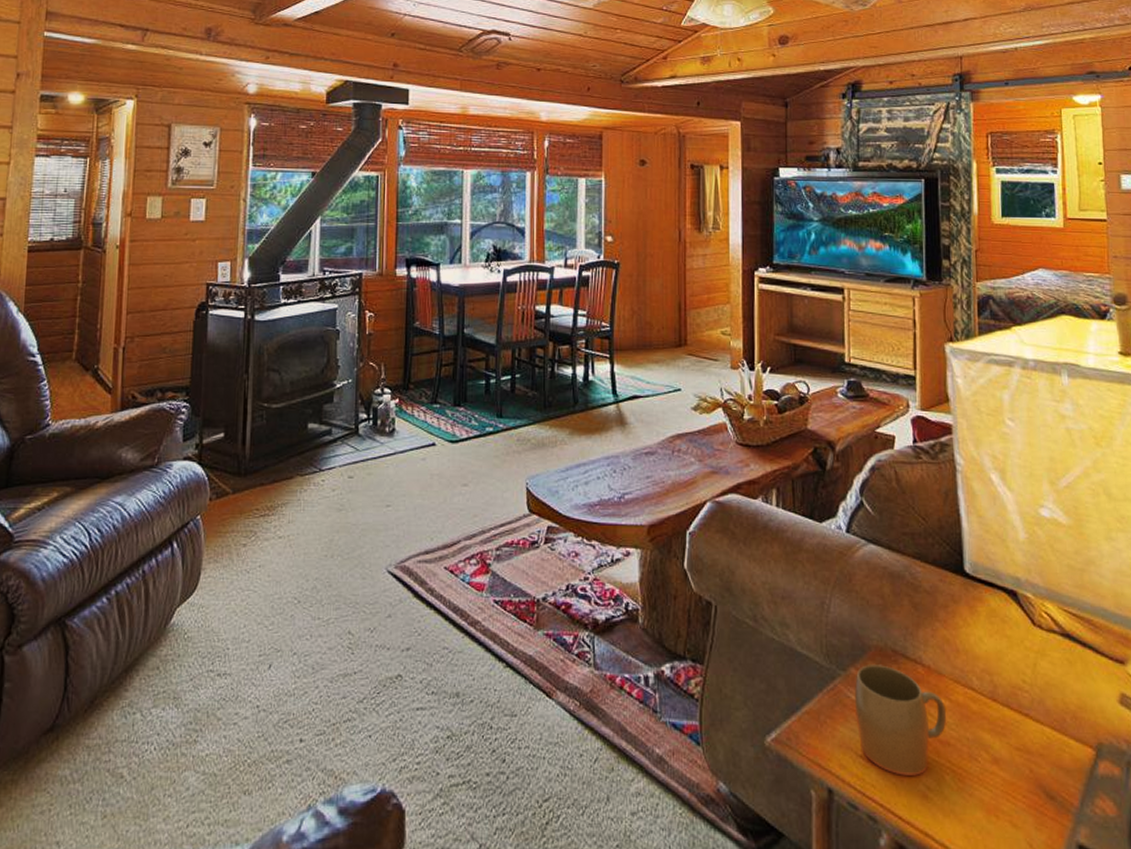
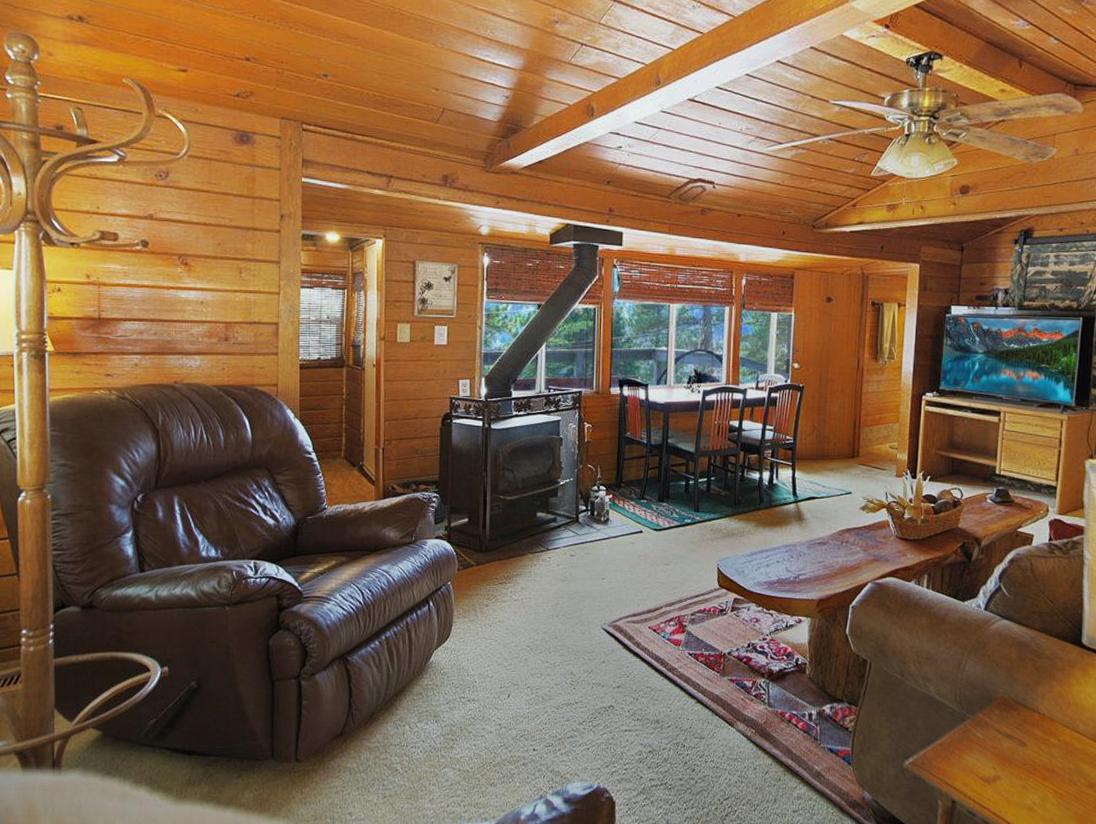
mug: present [854,665,947,775] -> none [979,711,1055,793]

